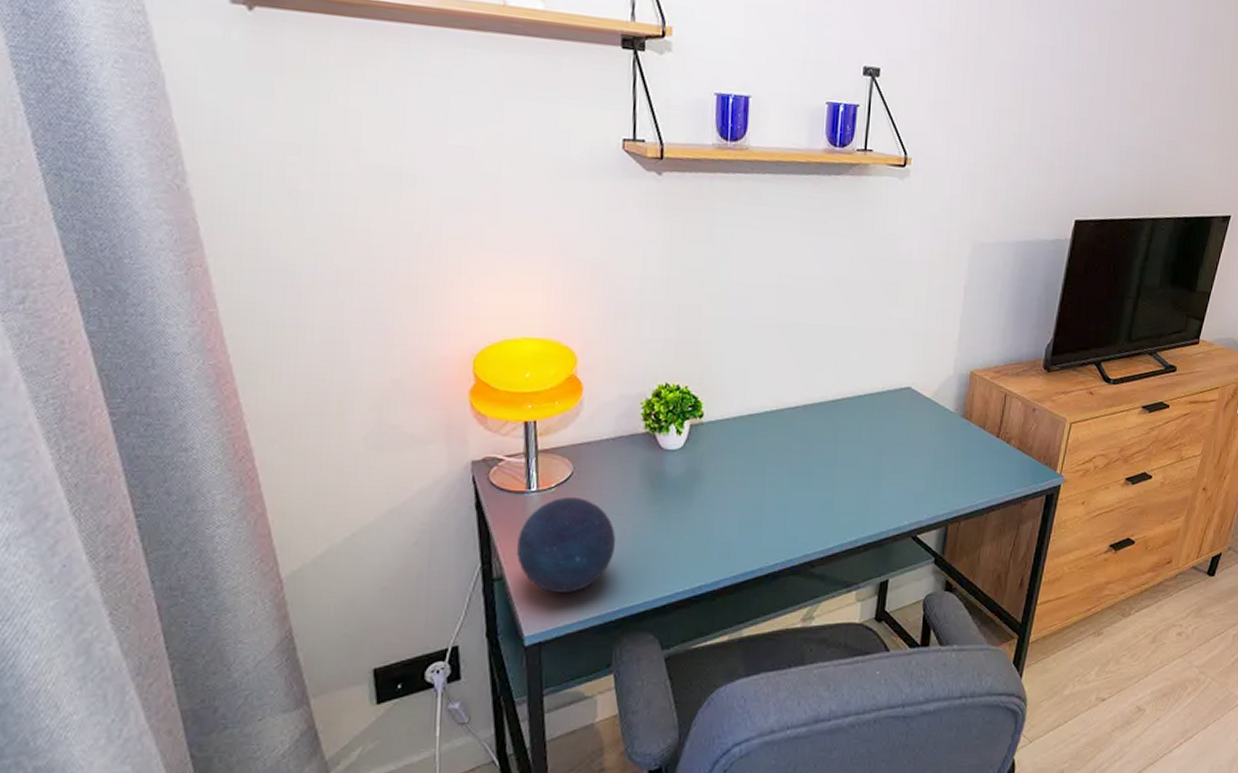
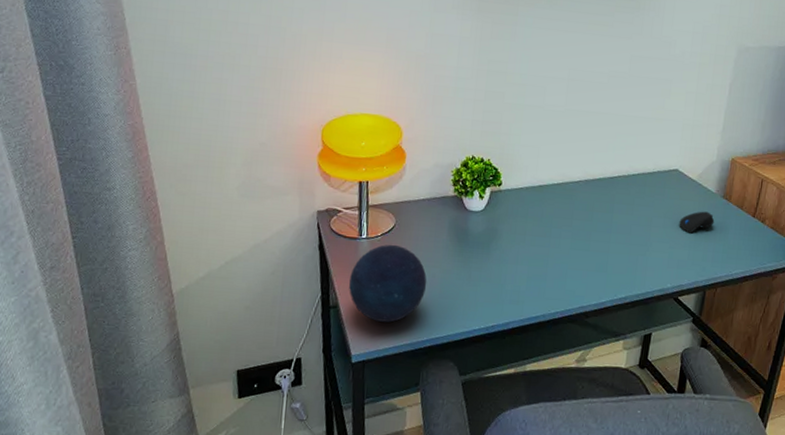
computer mouse: none [914,434,955,461] -> present [679,211,715,233]

